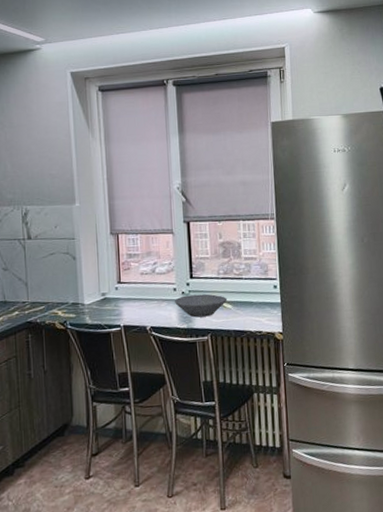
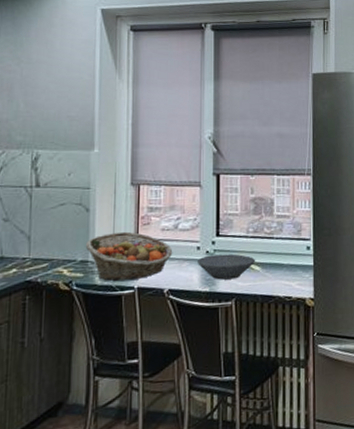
fruit basket: none [75,276,153,320] -> present [85,231,173,281]

